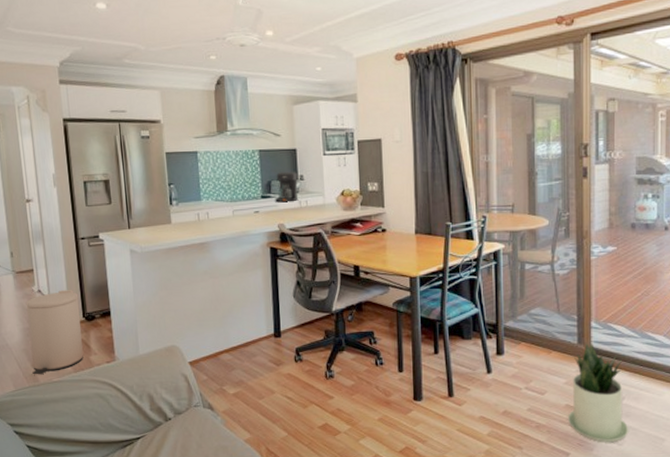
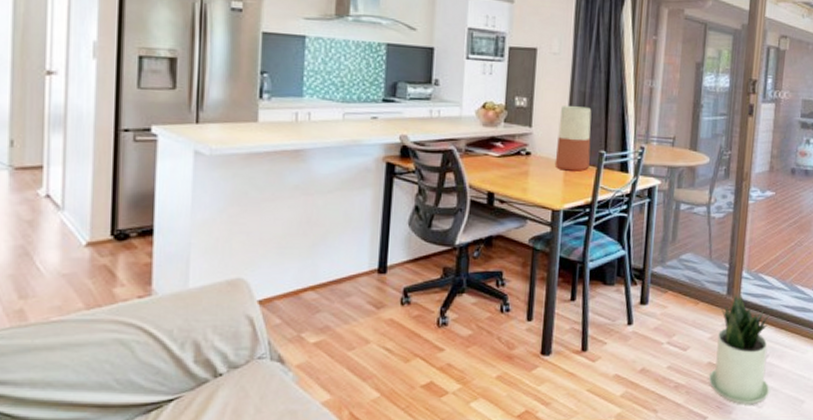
pedal bin: present [26,290,83,375] -> none [19,197,108,312]
coffee maker: present [275,171,299,203] -> none [400,72,432,111]
vase: none [407,185,438,243] -> present [554,106,592,172]

